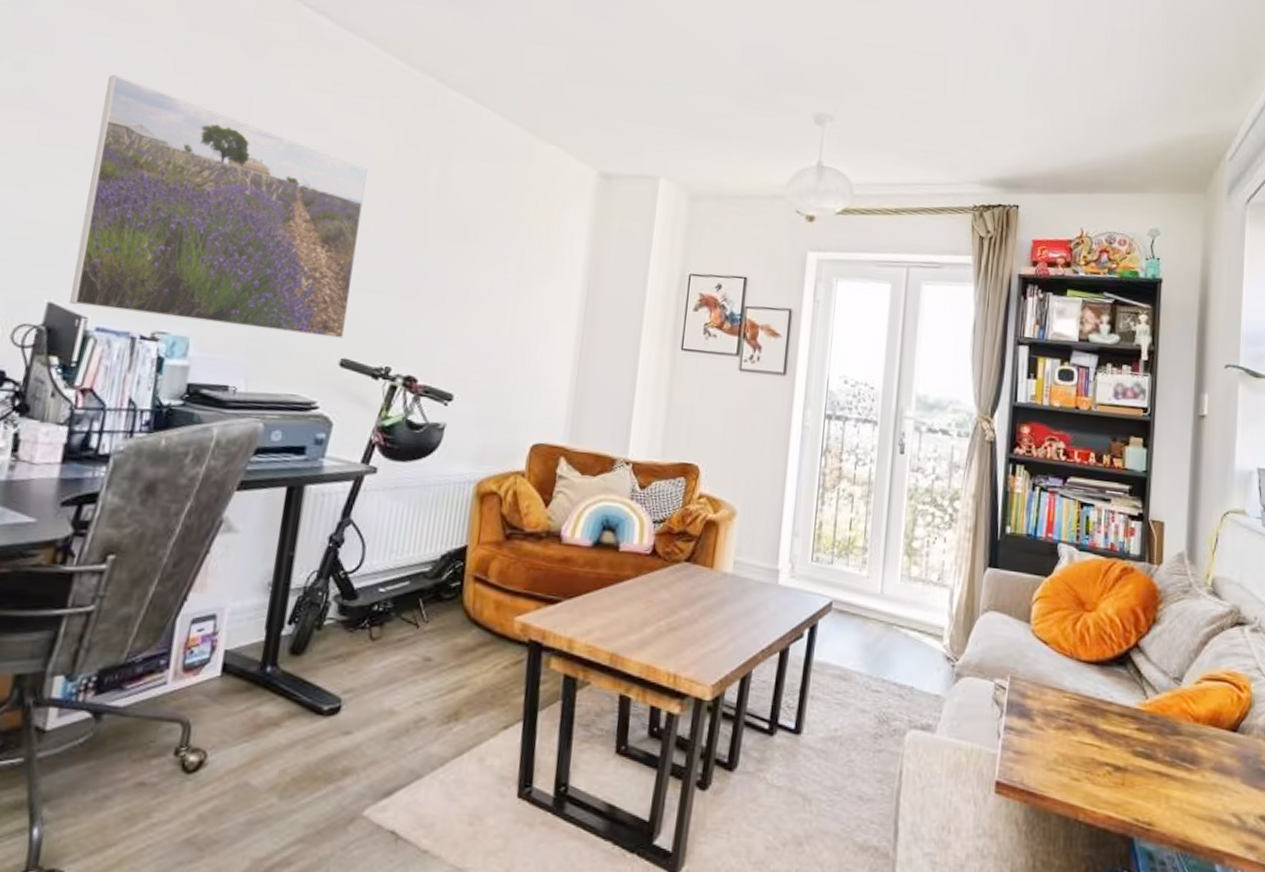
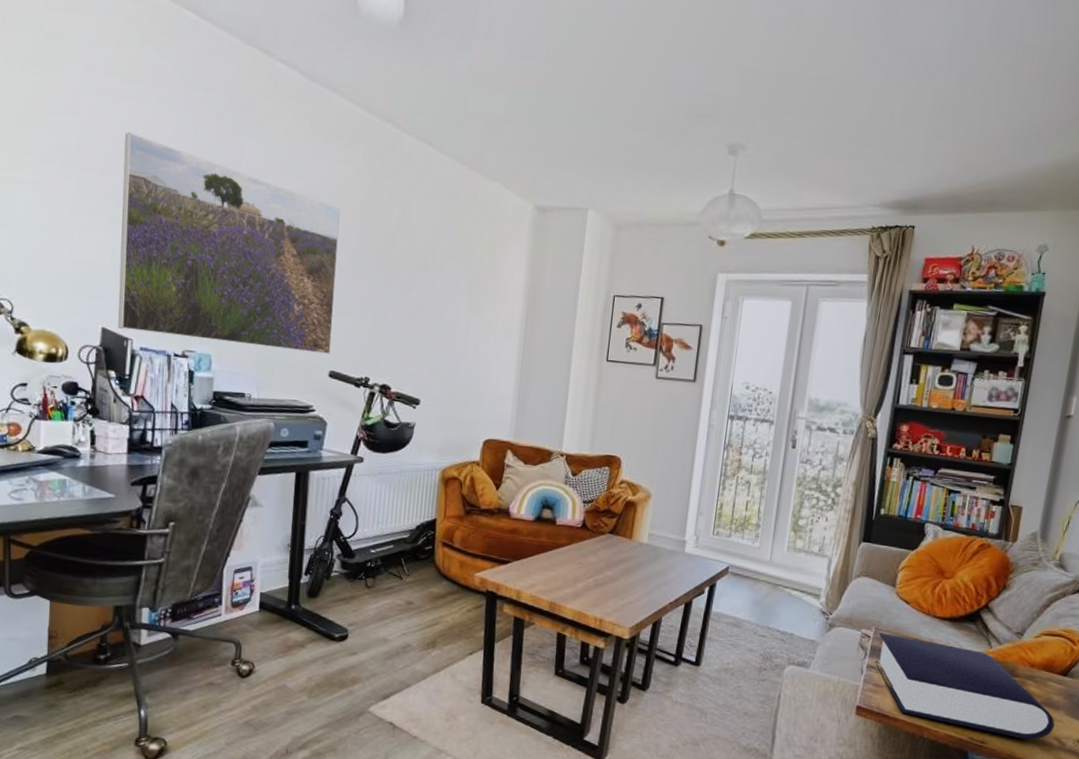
book: none [1012,683,1231,819] -> present [874,633,1055,740]

